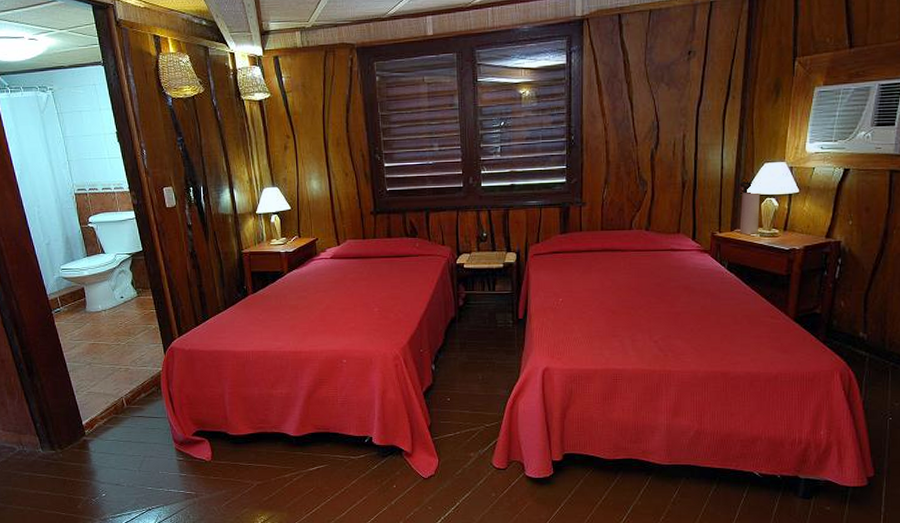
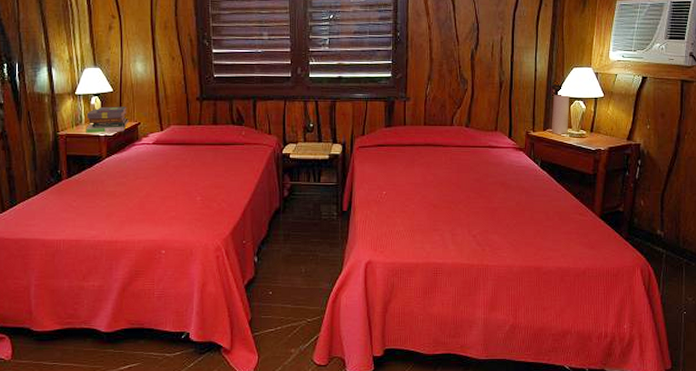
books: none [267,223,308,251] -> present [86,106,130,134]

